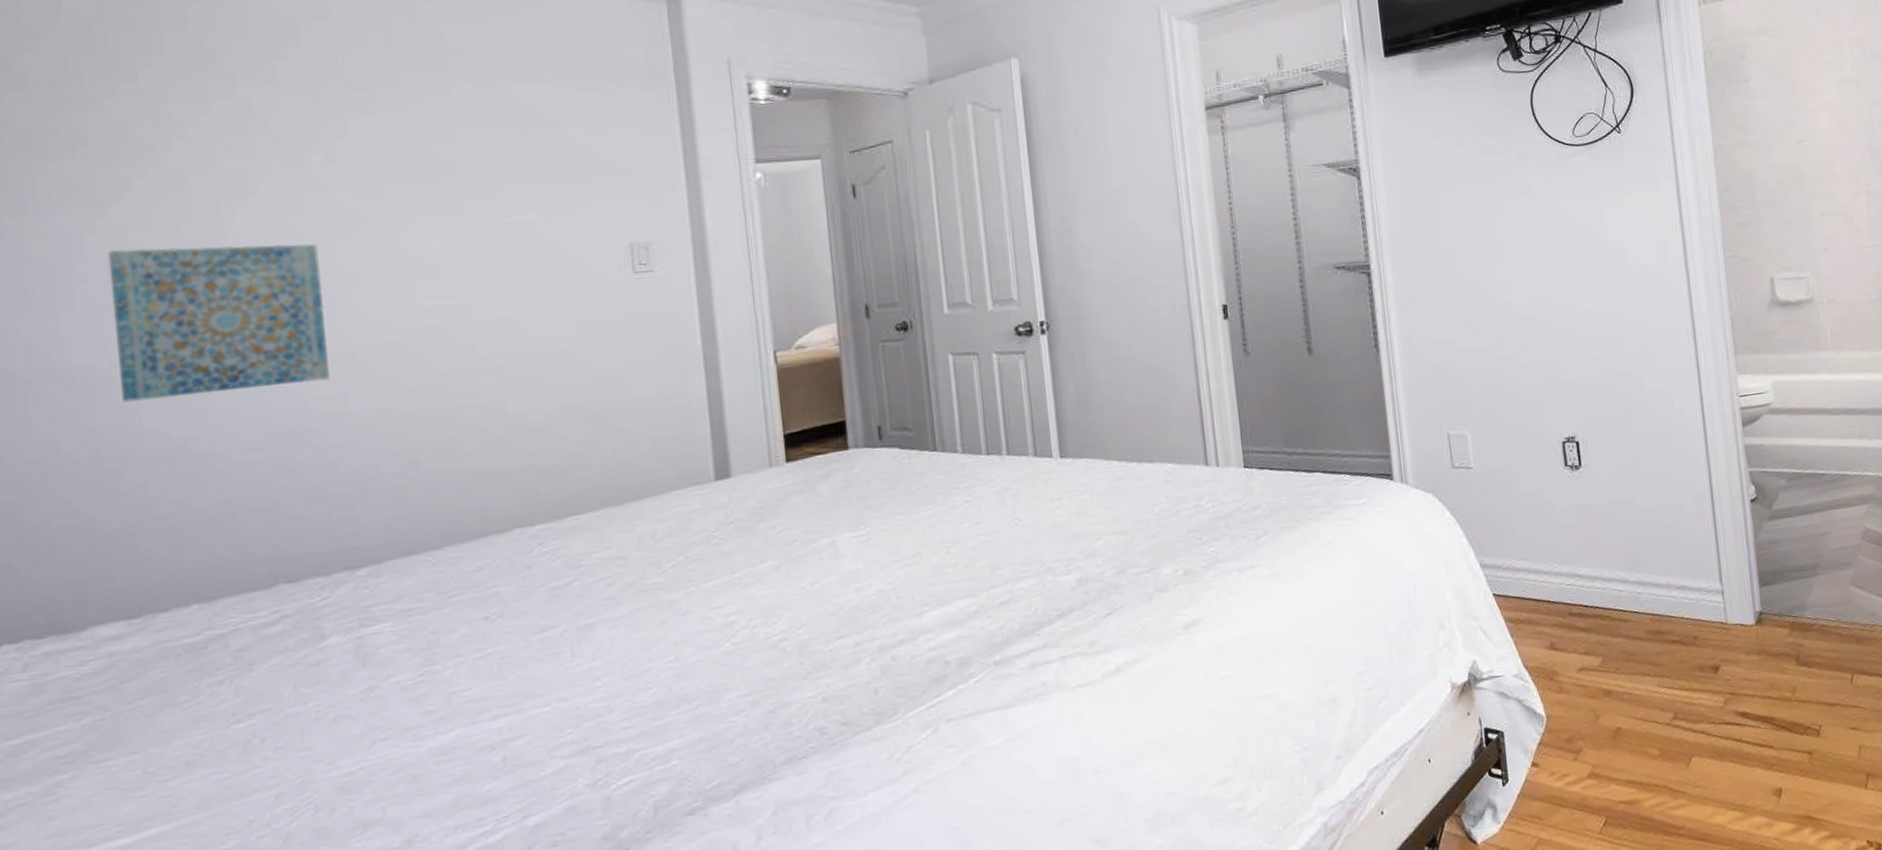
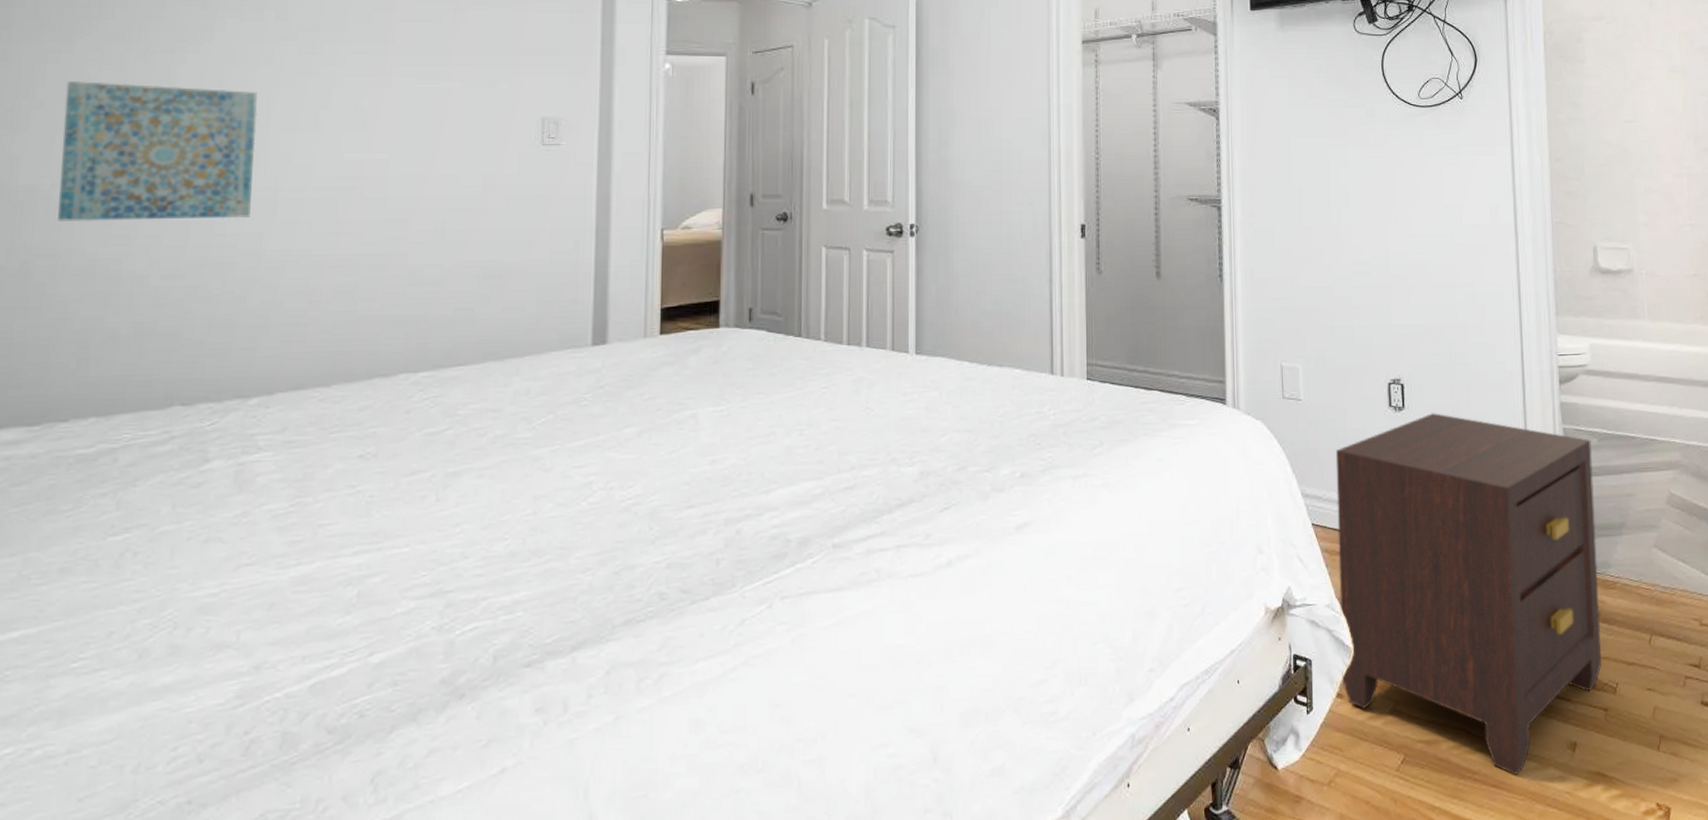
nightstand: none [1512,468,1804,828] -> present [1335,413,1602,776]

